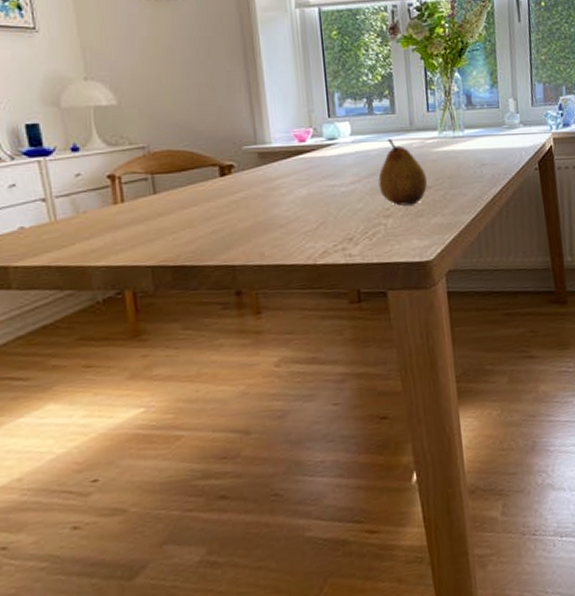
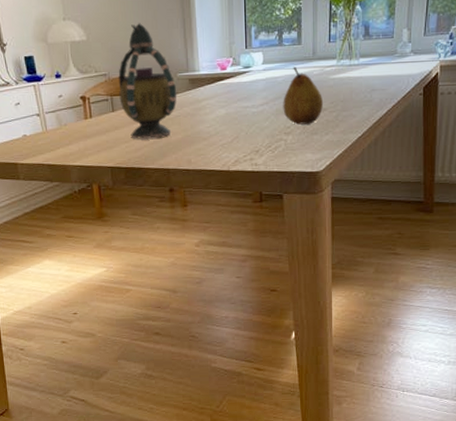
teapot: none [161,86,243,229] -> present [118,23,177,139]

